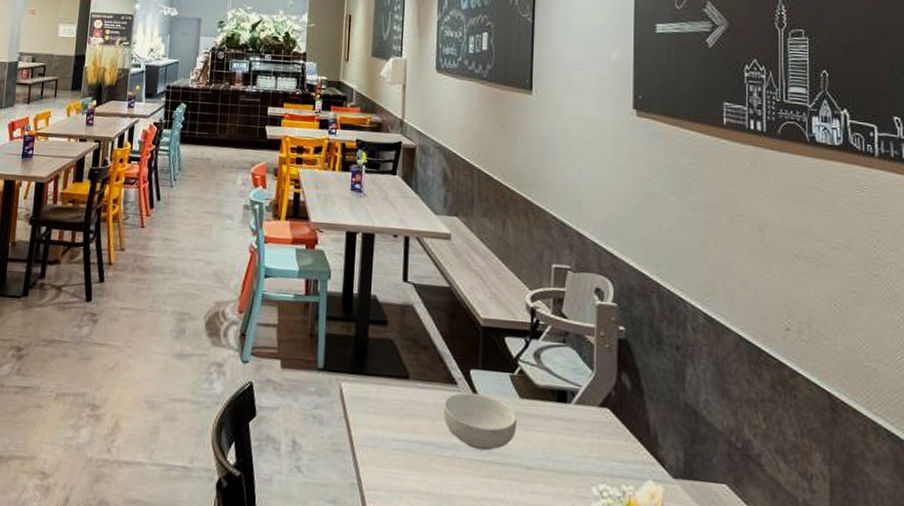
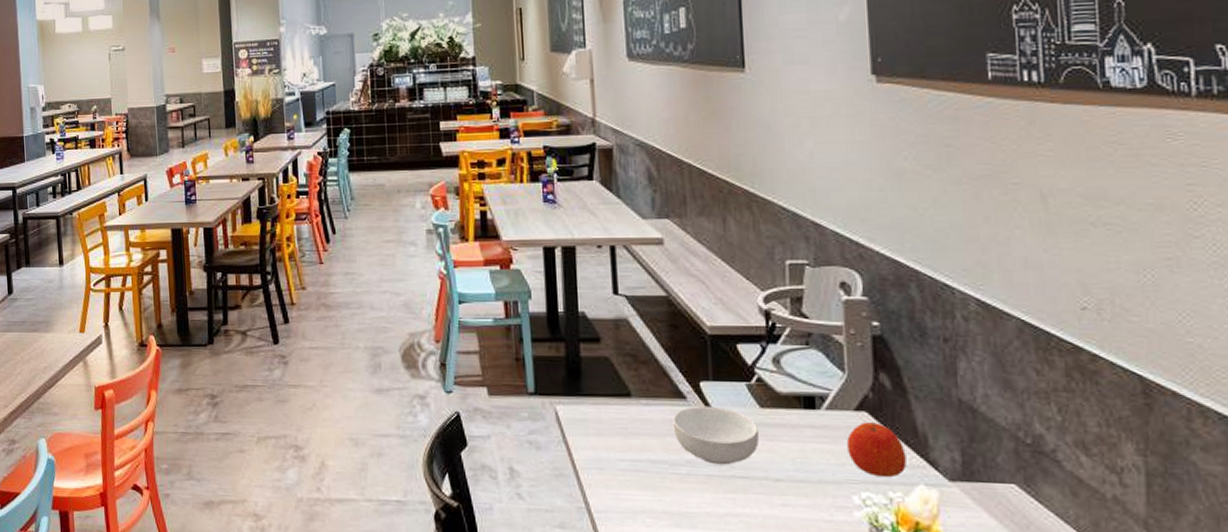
apple: none [591,418,639,472] -> present [847,422,907,478]

